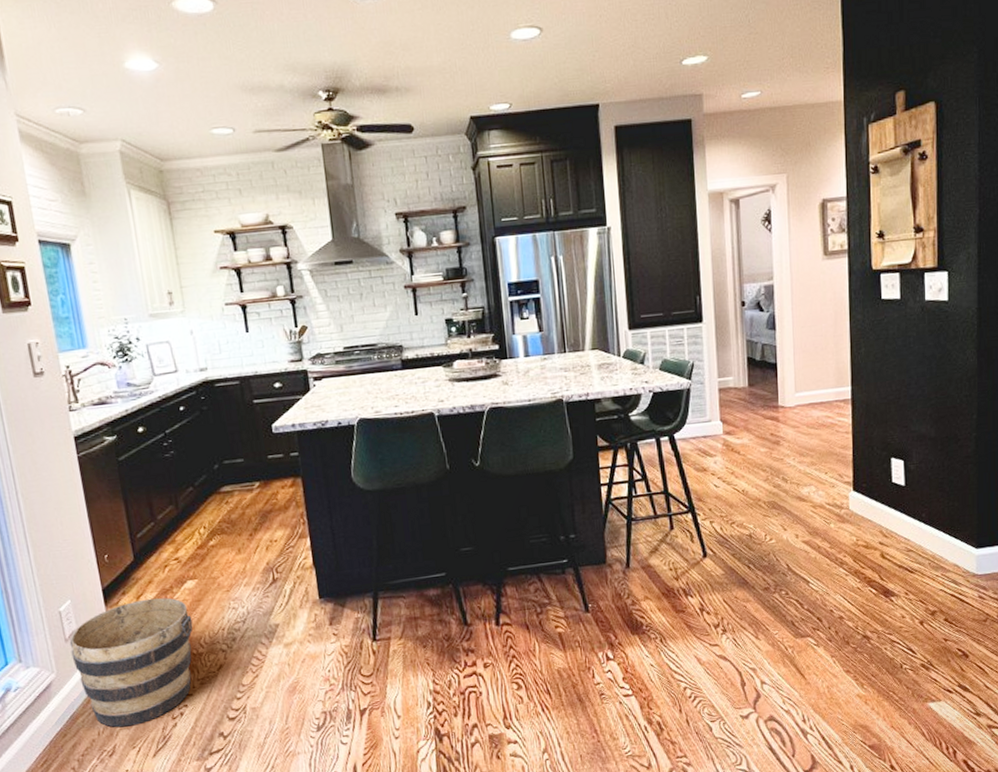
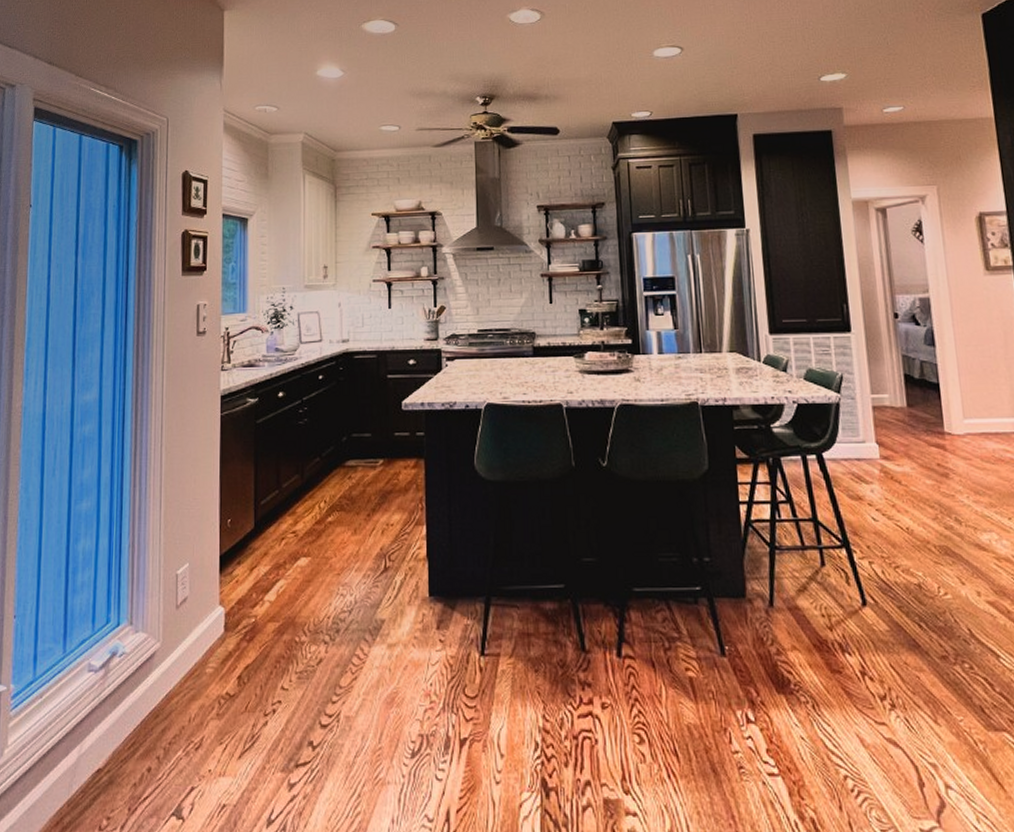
bucket: present [69,597,193,728] -> none [179,572,300,717]

